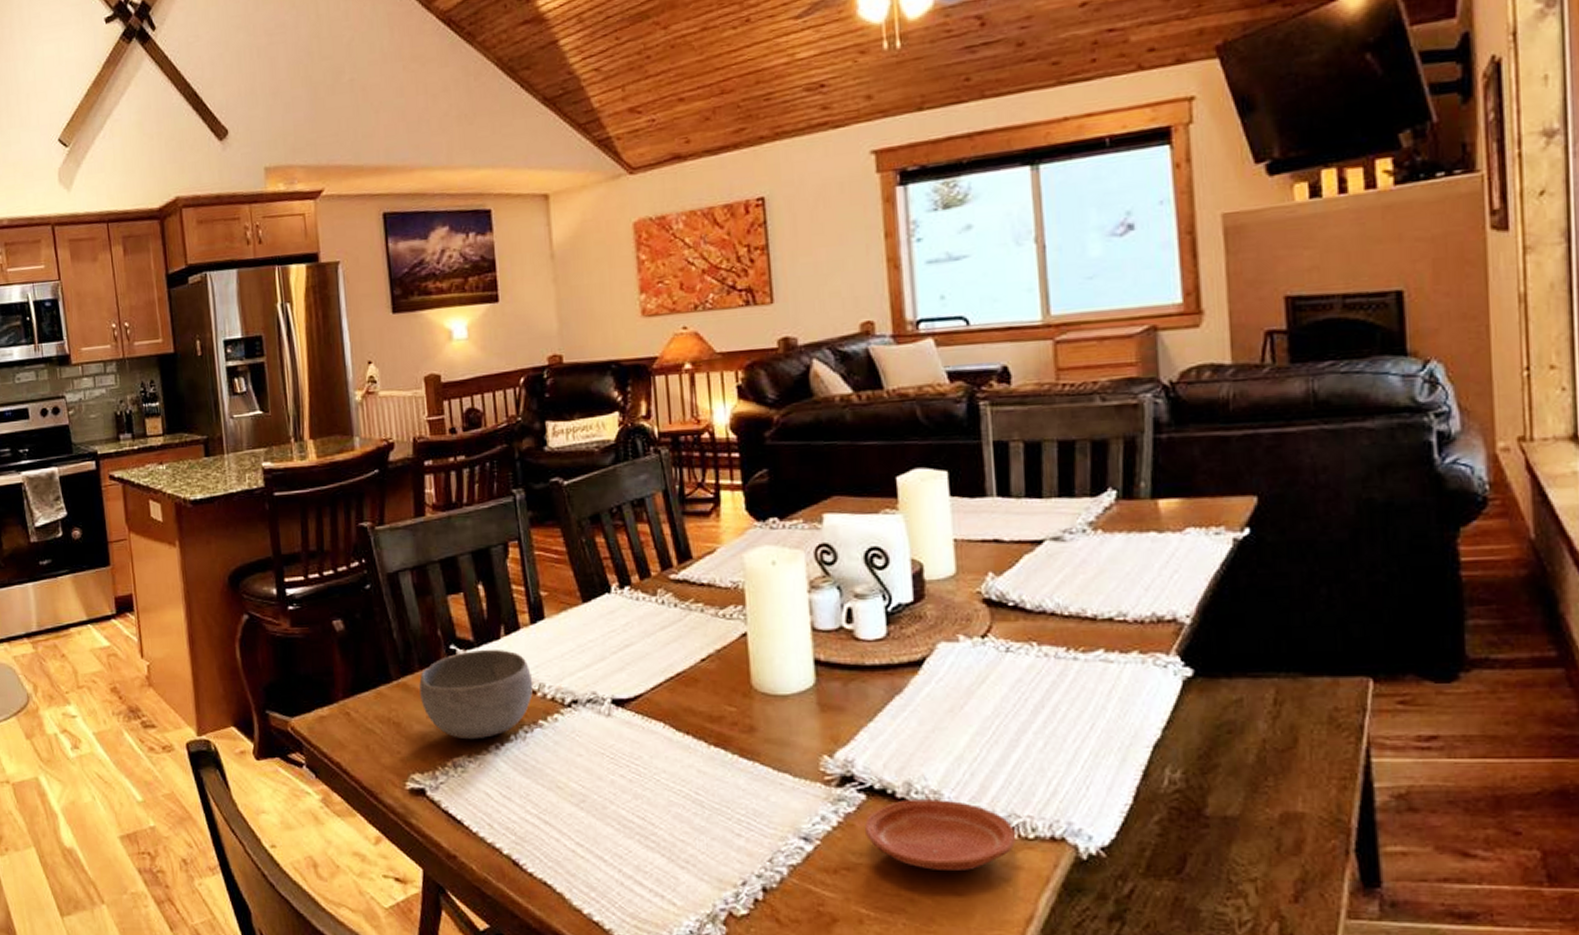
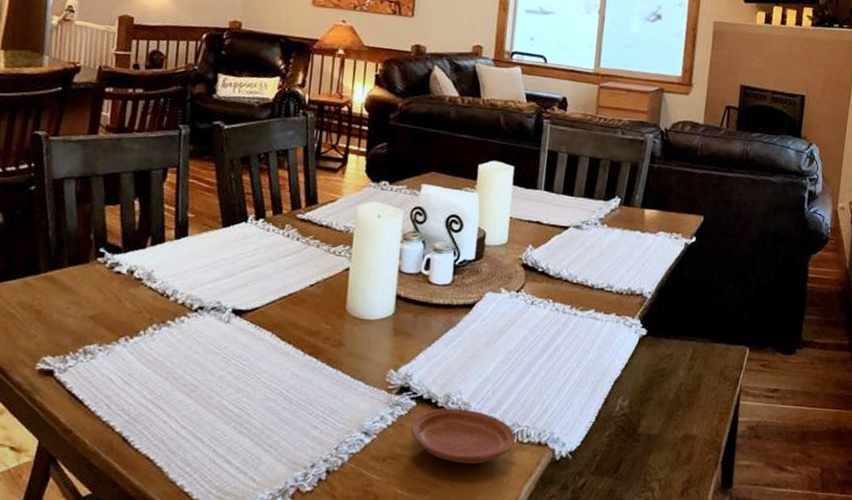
bowl: present [419,649,533,740] -> none [64,255,168,332]

